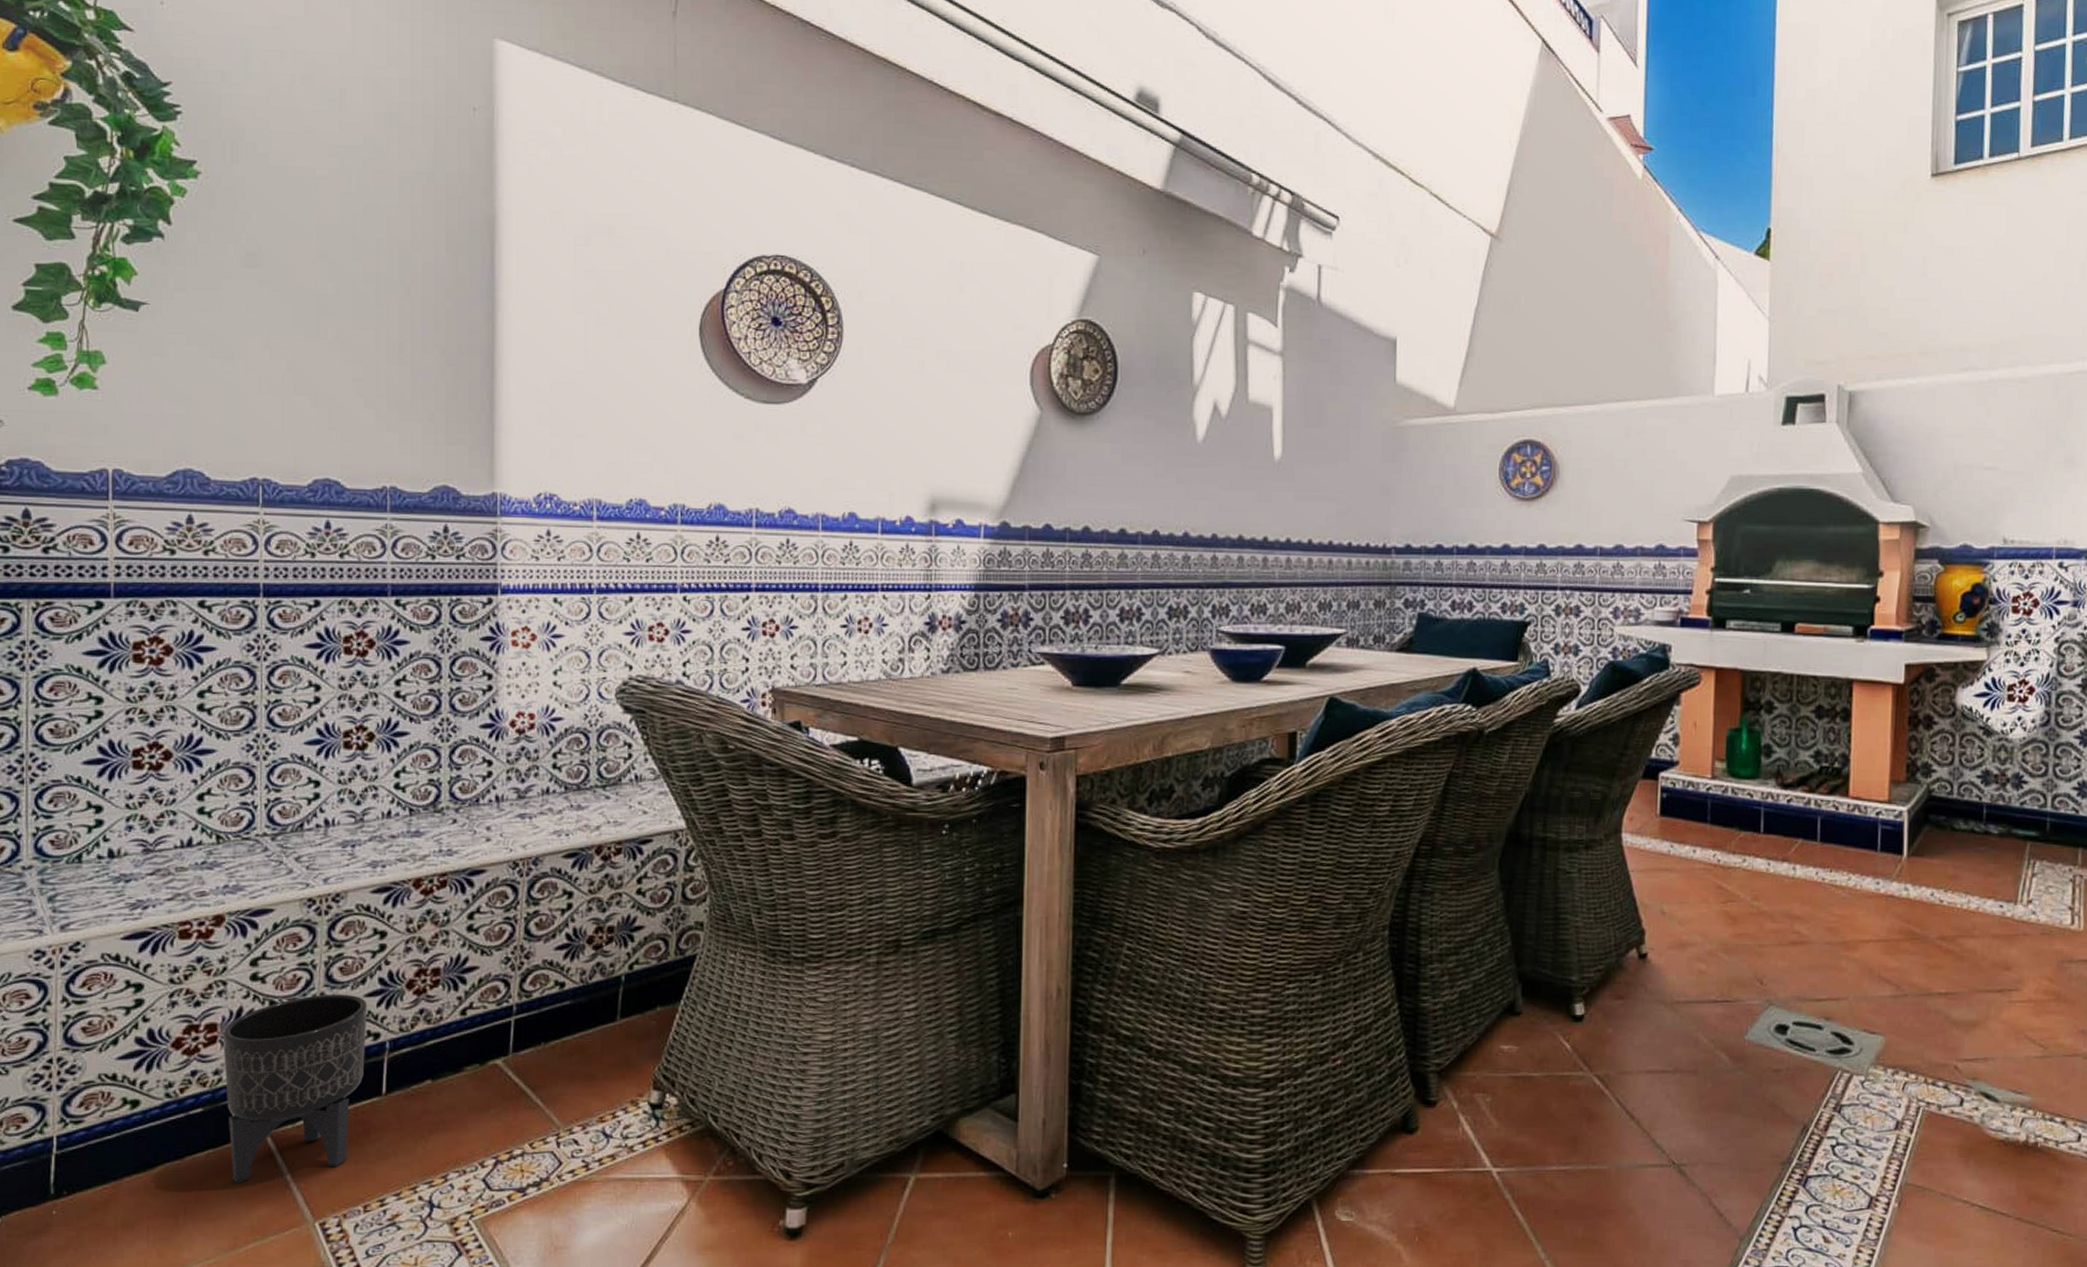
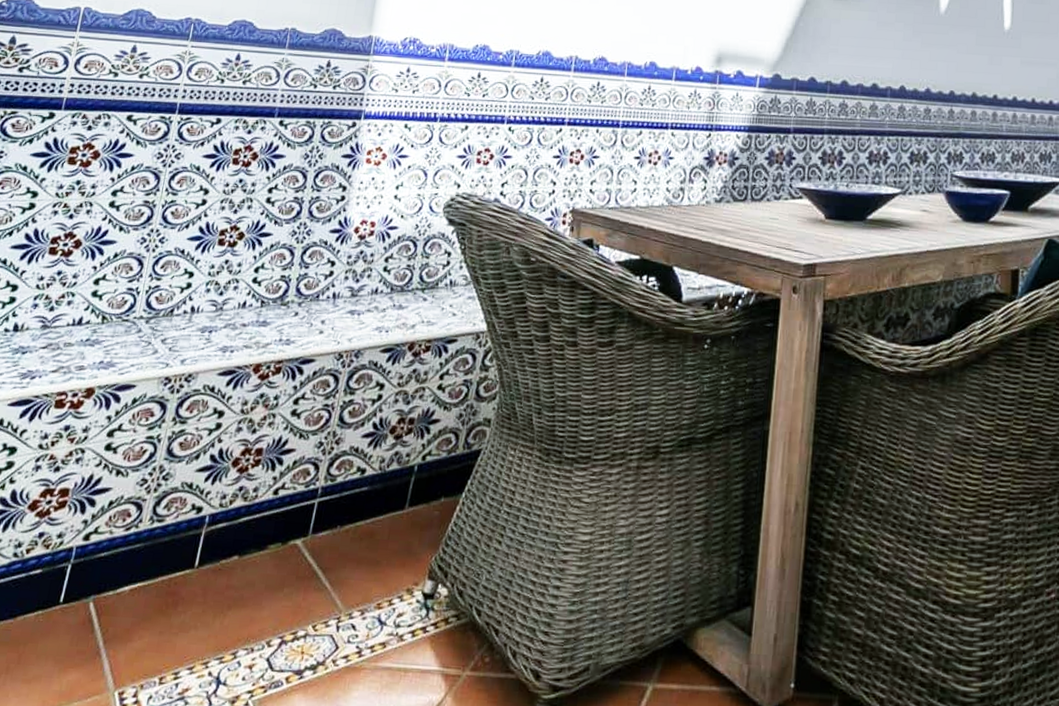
planter: present [222,994,368,1184] -> none [53,467,197,647]

